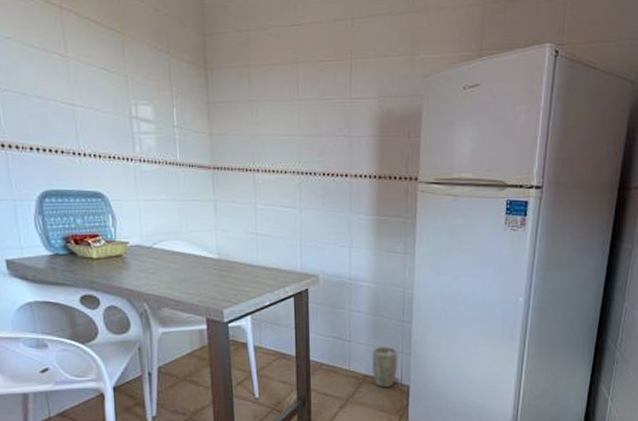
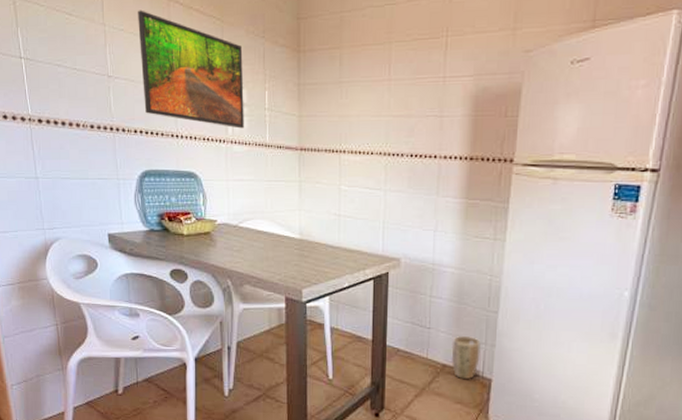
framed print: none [26,17,152,147] -> present [138,10,244,129]

